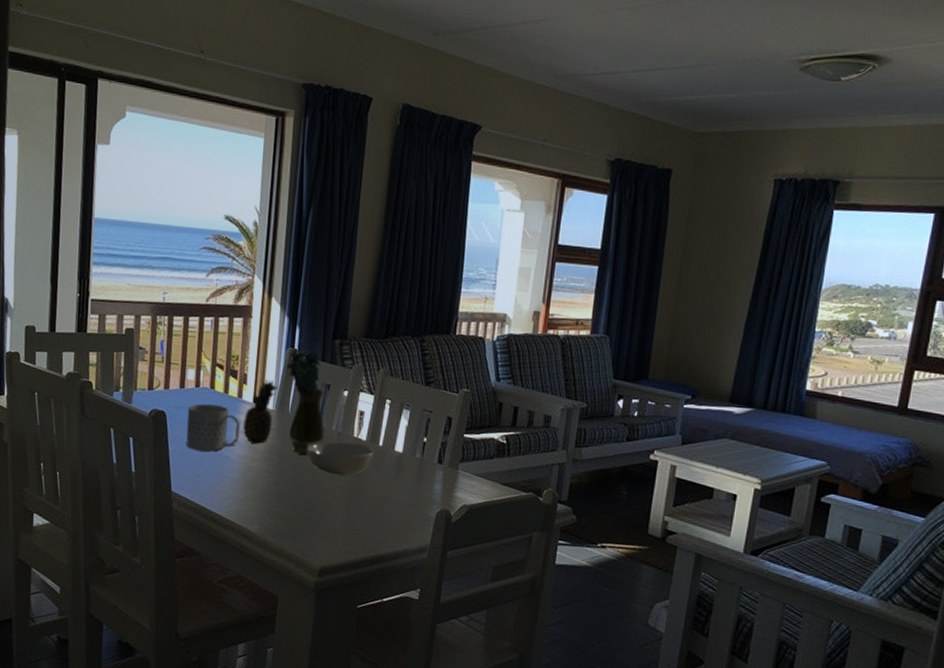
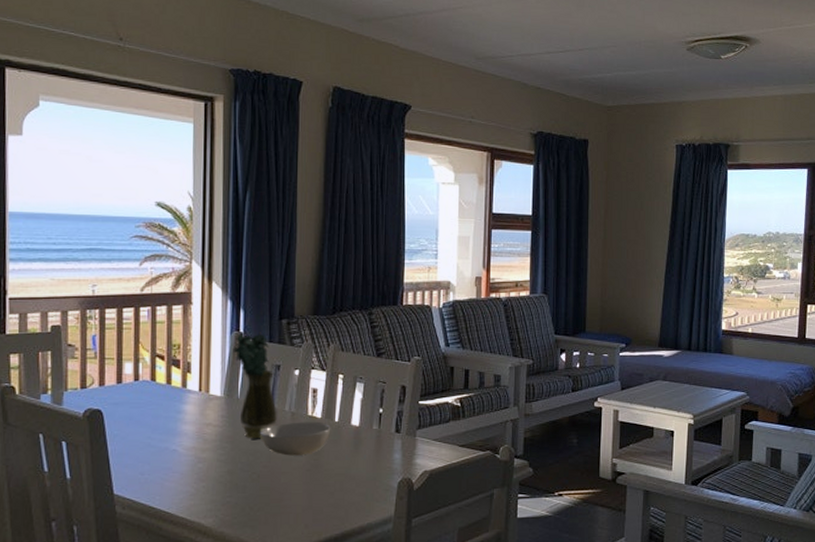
mug: present [186,403,240,452] -> none [126,398,186,447]
fruit: present [242,379,279,443] -> none [189,366,225,432]

